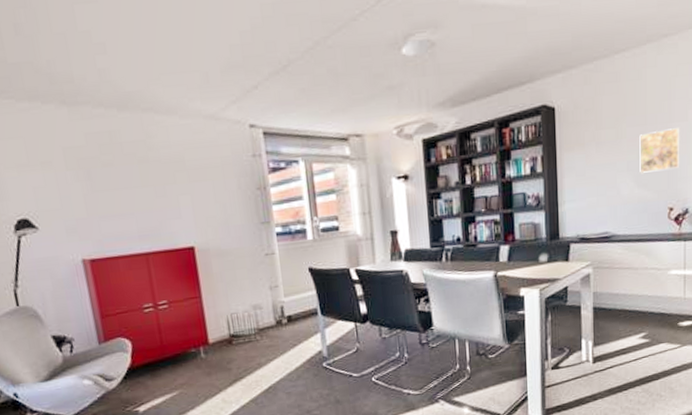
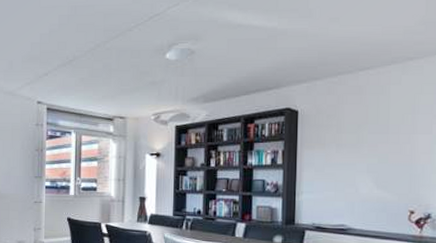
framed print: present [639,128,680,173] -> none [380,139,424,176]

